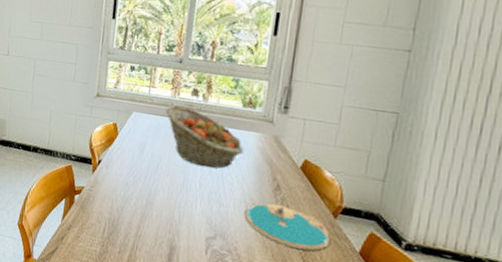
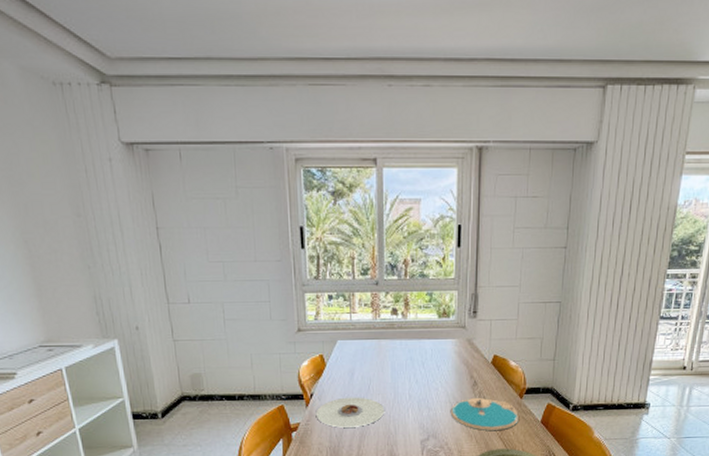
plate: none [100,170,171,206] -> present [315,397,384,428]
fruit basket: present [165,105,244,169] -> none [369,327,443,379]

